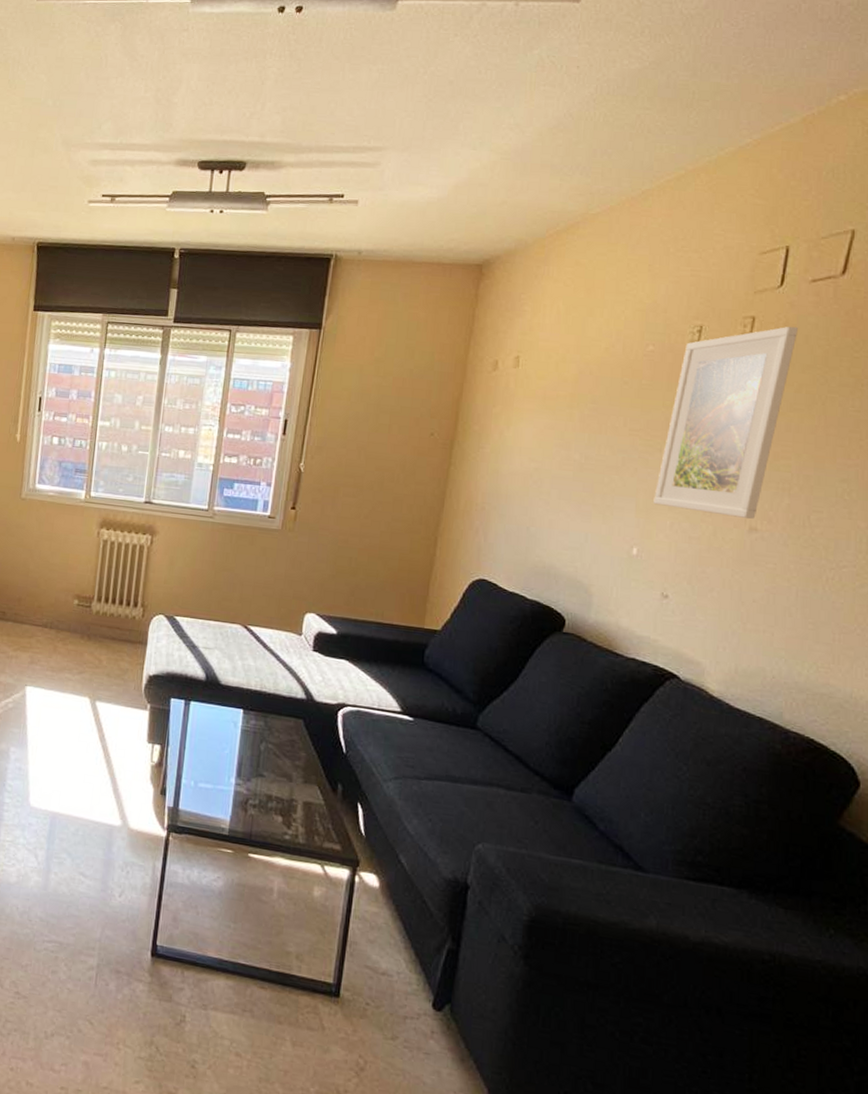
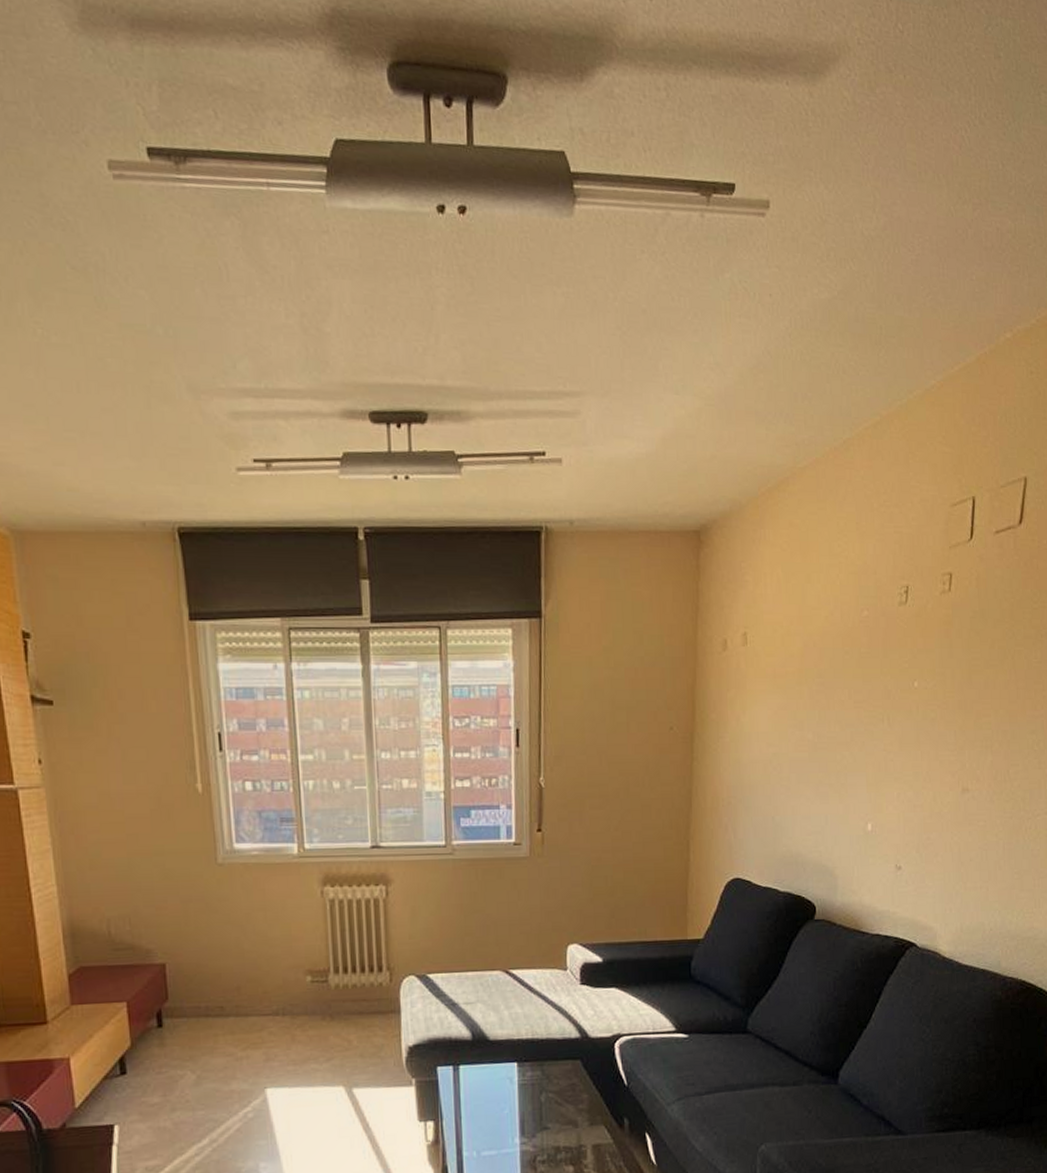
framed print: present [653,326,798,519] -> none [881,580,988,780]

